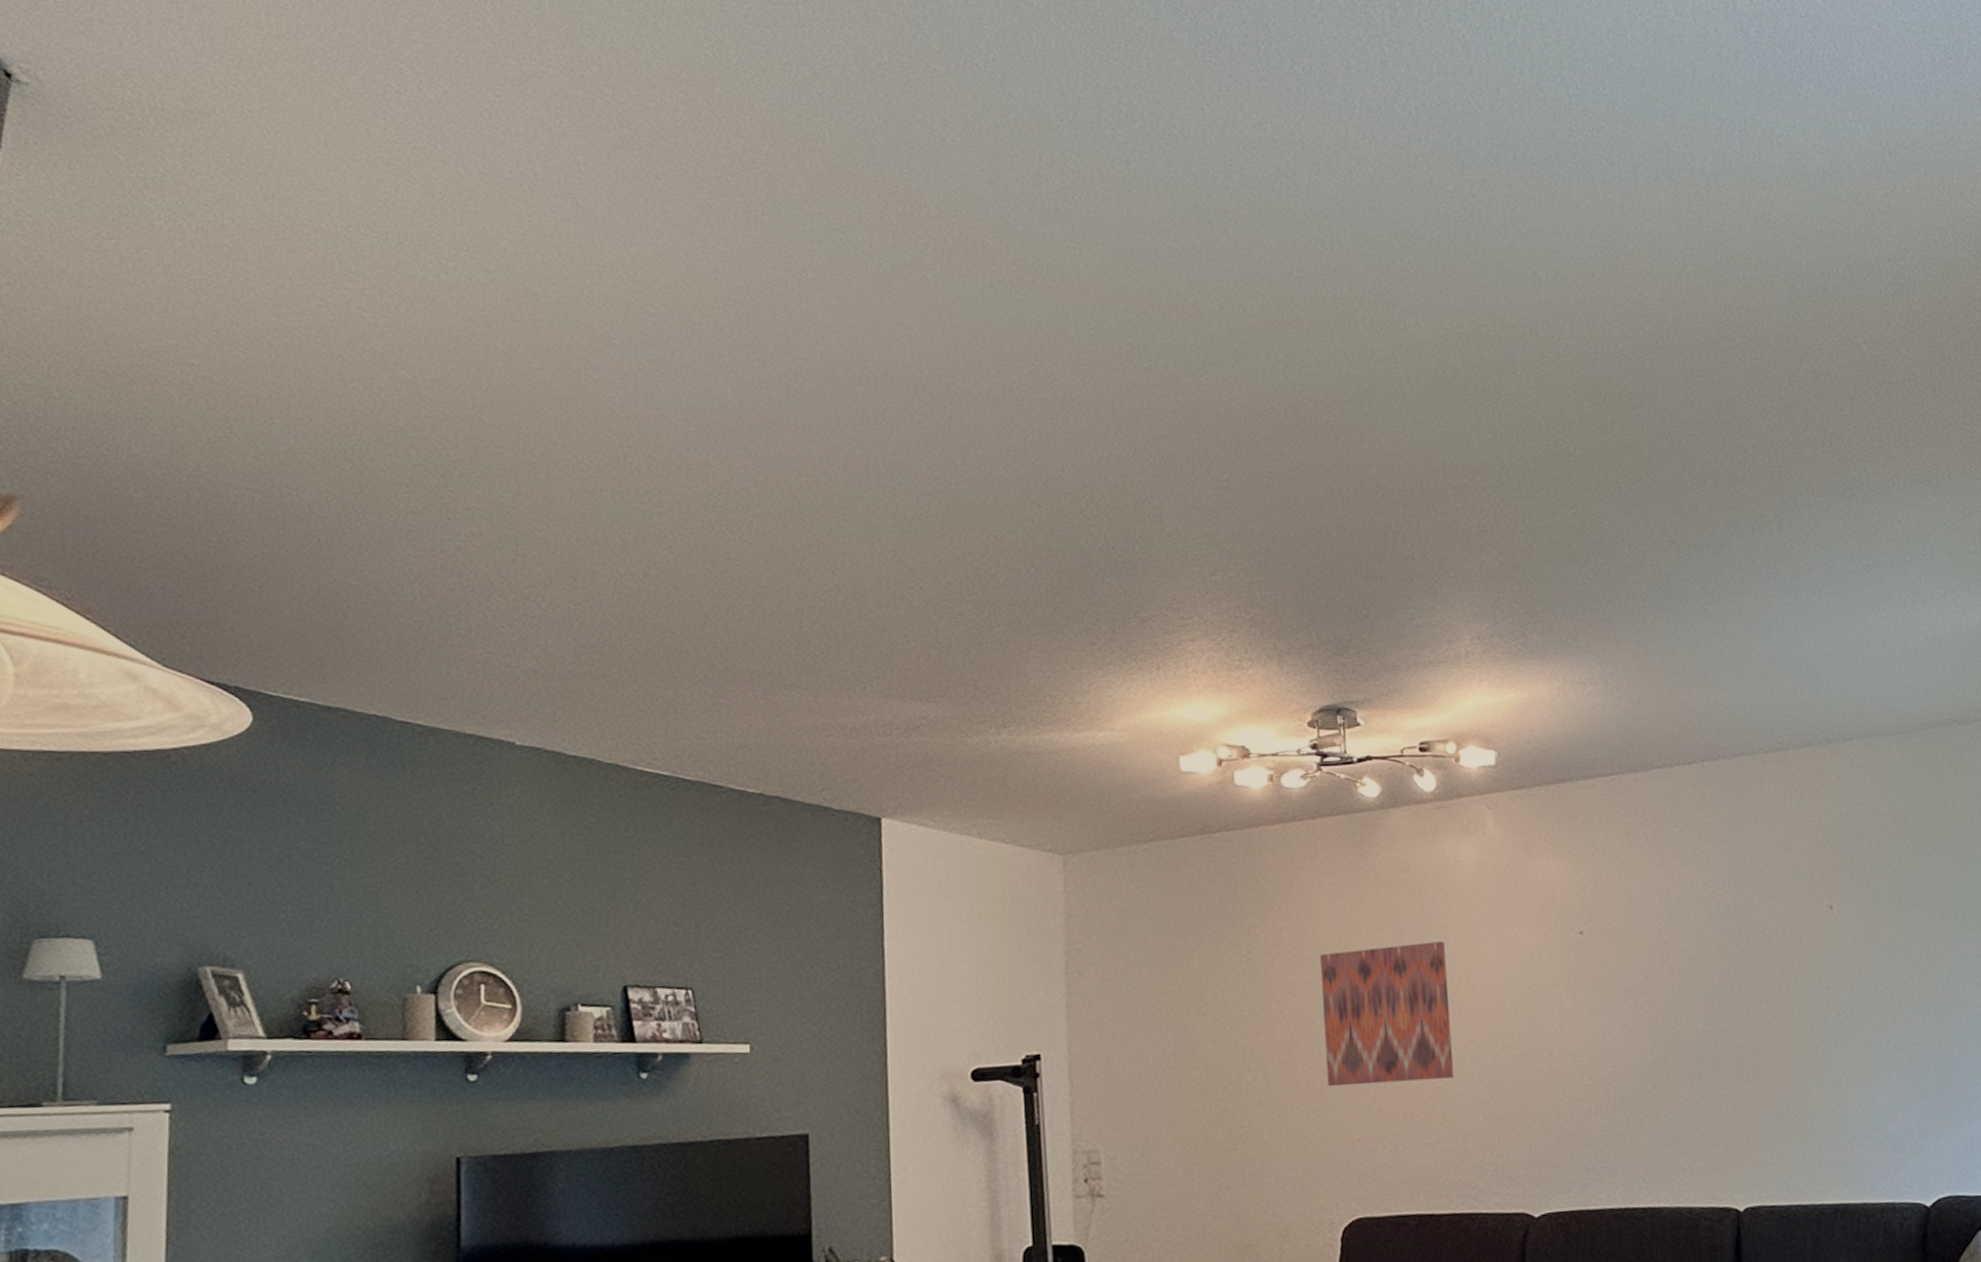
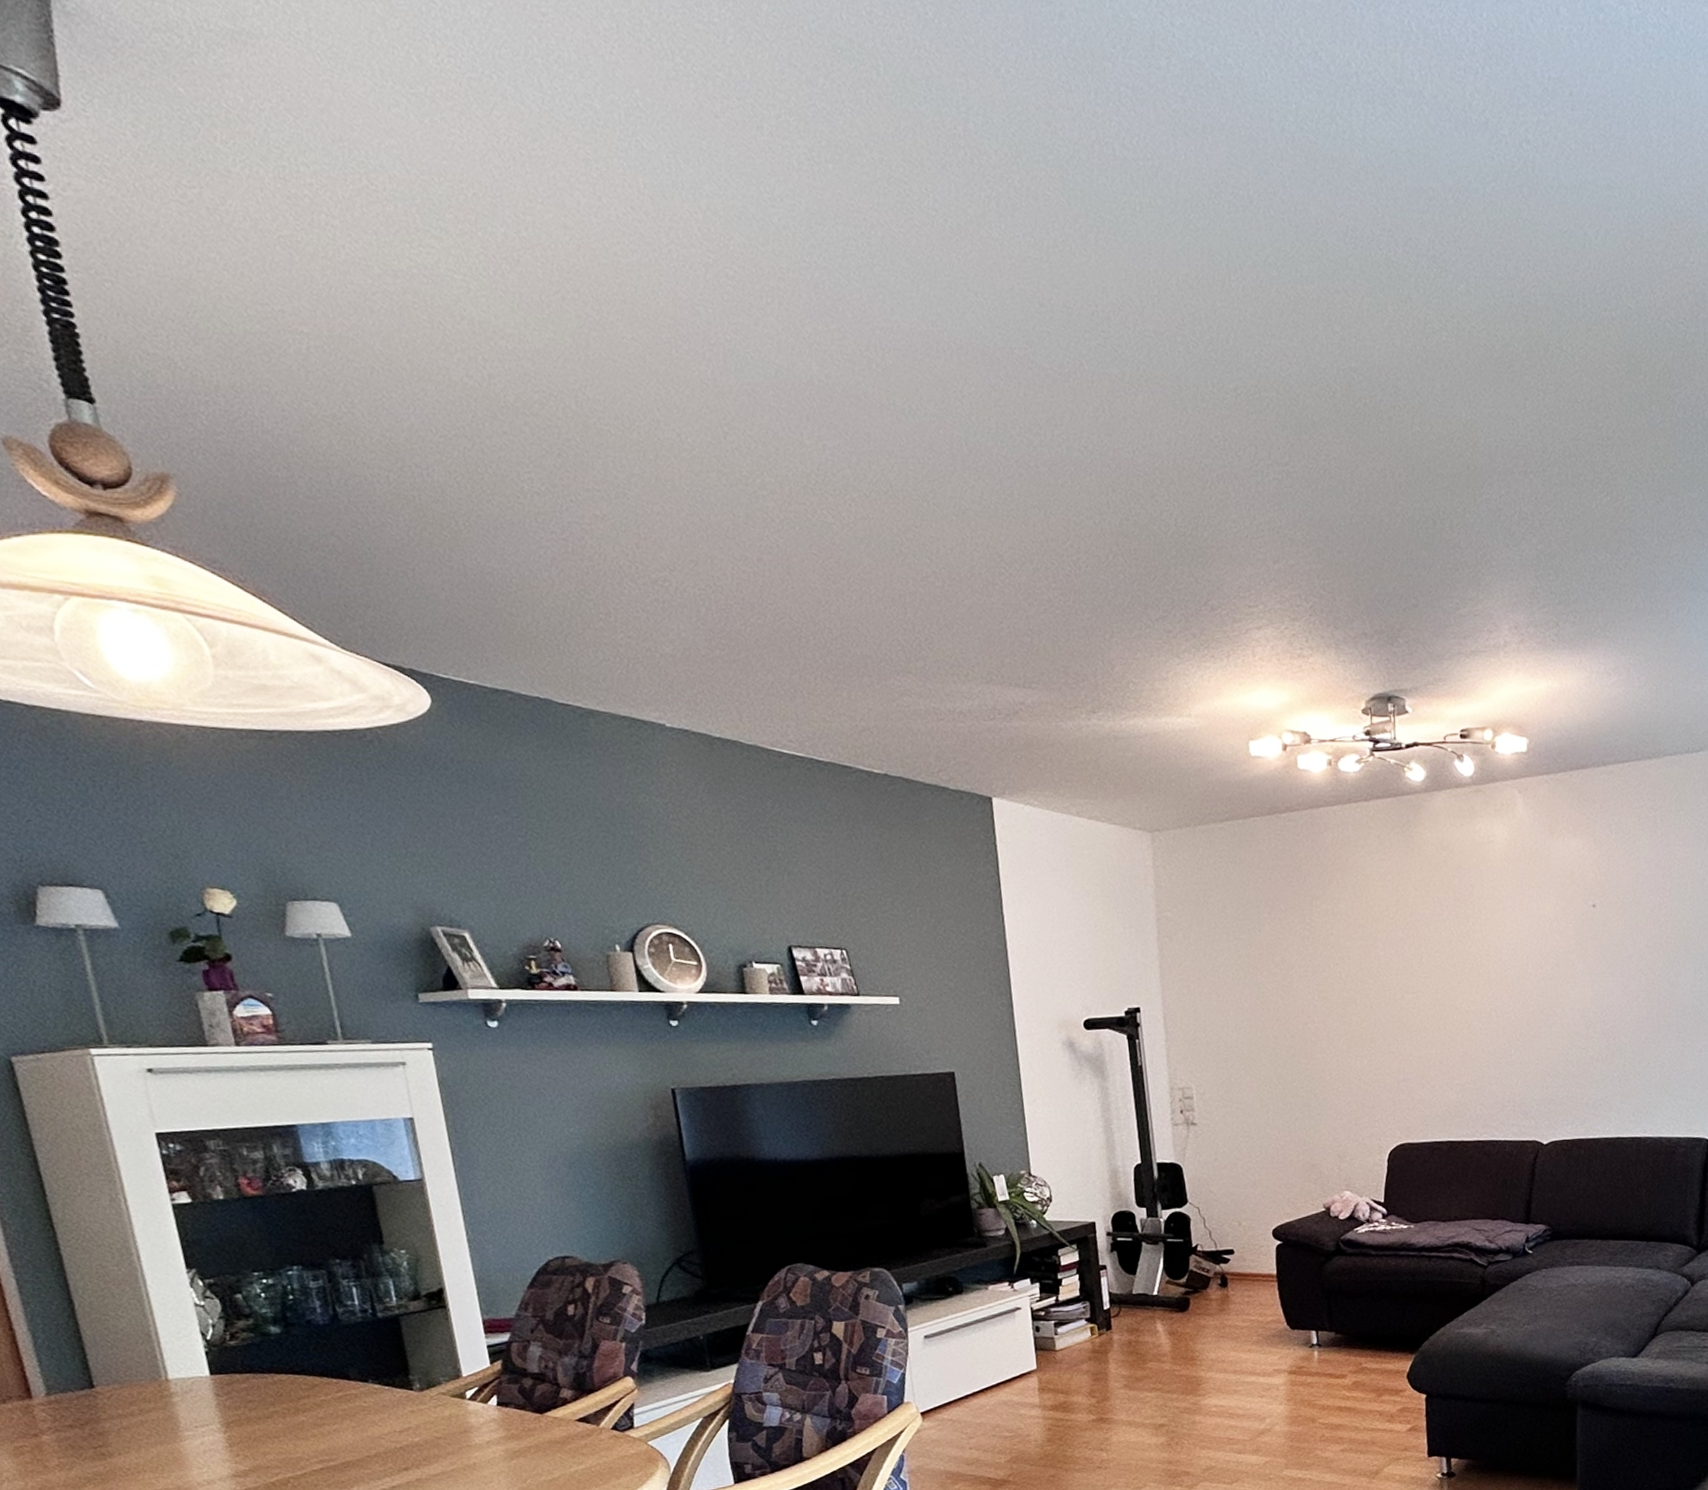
wall art: present [1320,941,1454,1087] -> none [1372,912,1482,1037]

